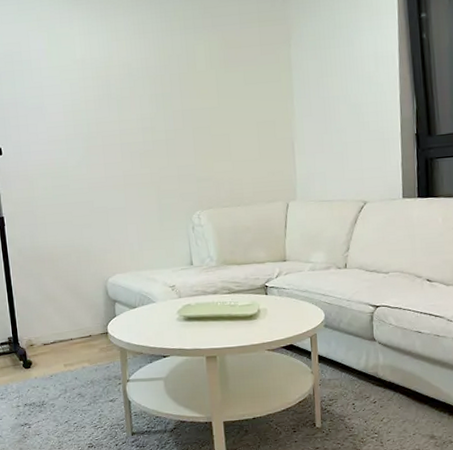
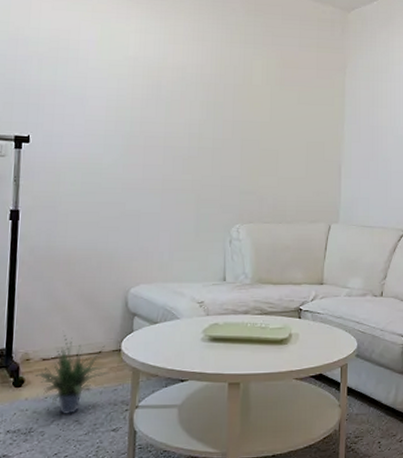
potted plant: none [39,319,100,389] -> present [35,330,109,414]

